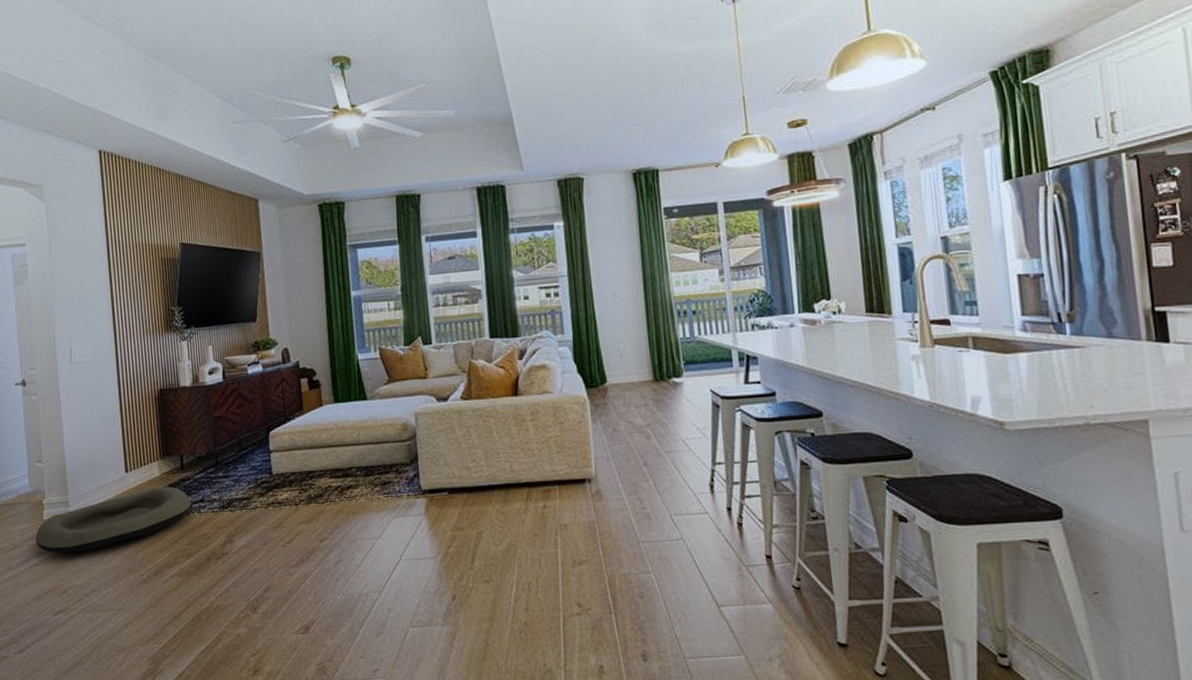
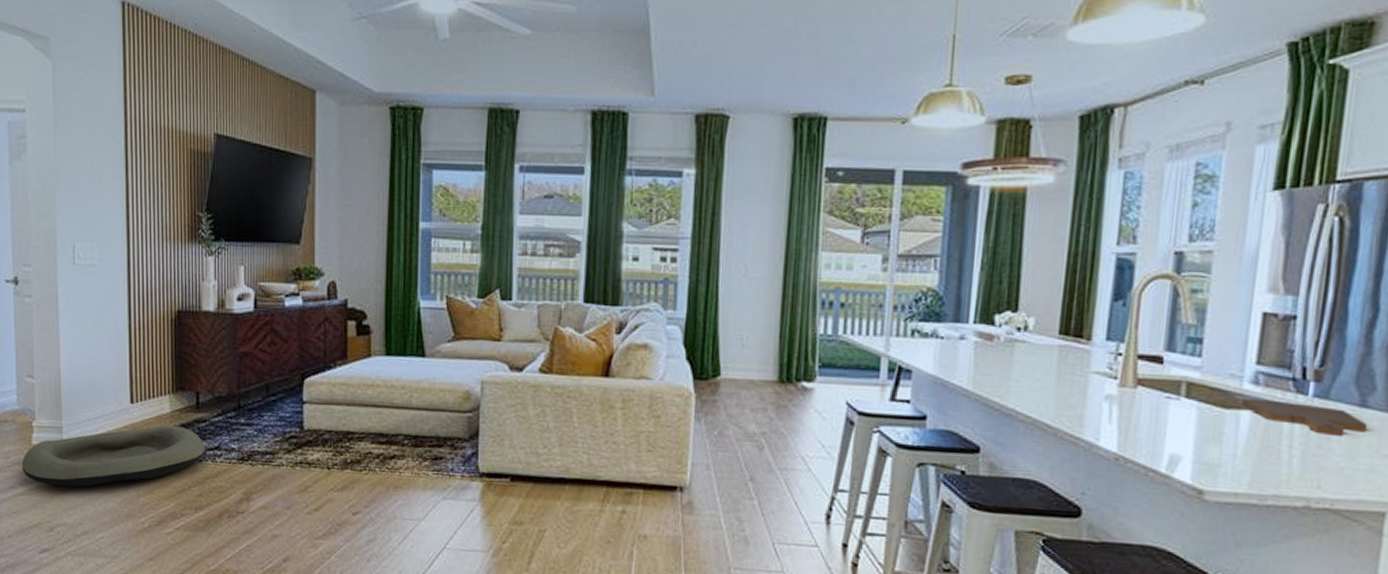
cutting board: none [1017,341,1118,365] -> present [1241,398,1368,437]

